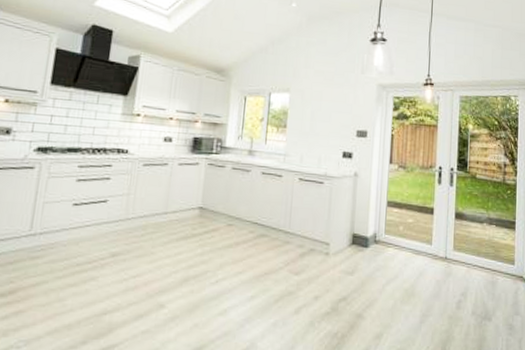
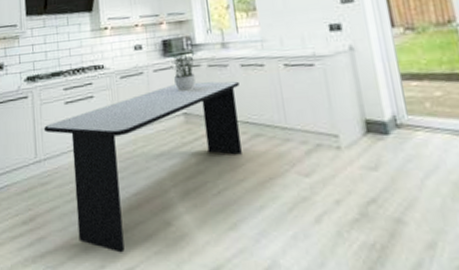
dining table: none [46,179,257,330] -> present [43,81,242,253]
potted plant: none [197,149,224,188] -> present [170,48,196,91]

